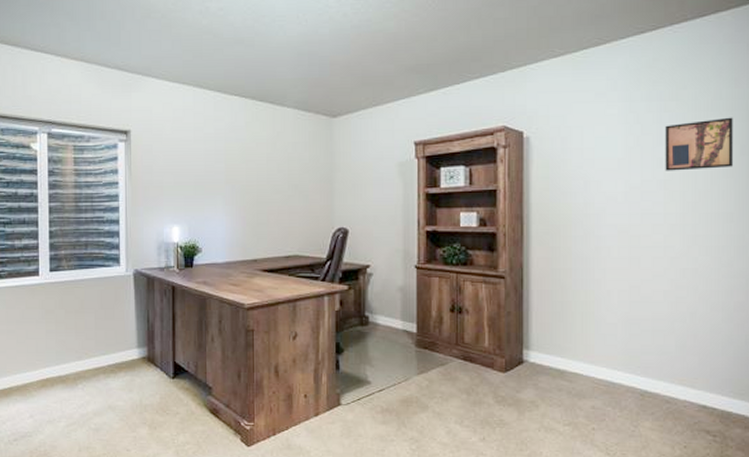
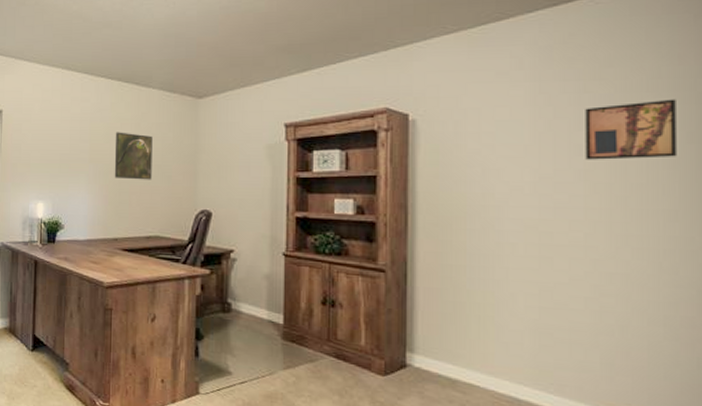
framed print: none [251,152,289,200] -> present [114,132,153,180]

